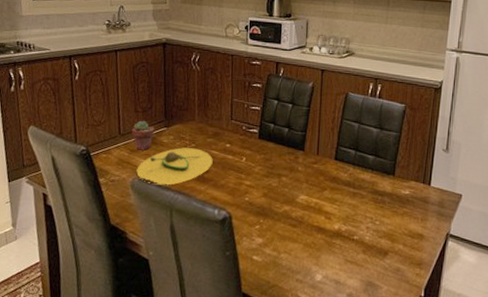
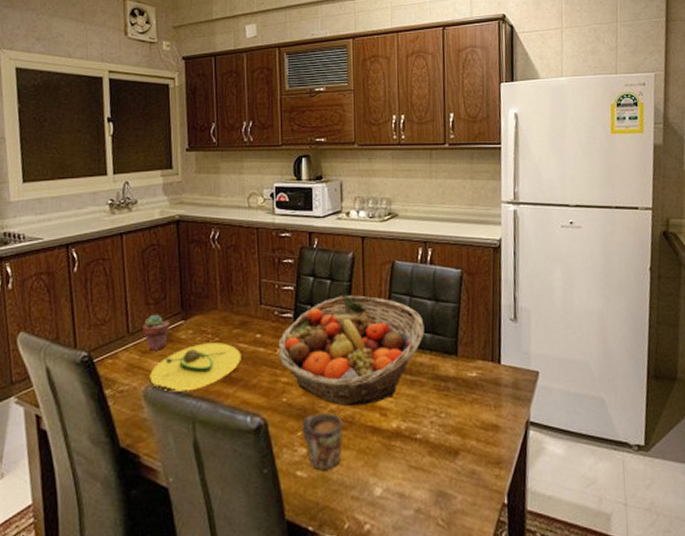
fruit basket: none [244,118,369,209] -> present [278,295,425,407]
mug: none [259,213,294,257] -> present [302,413,344,469]

